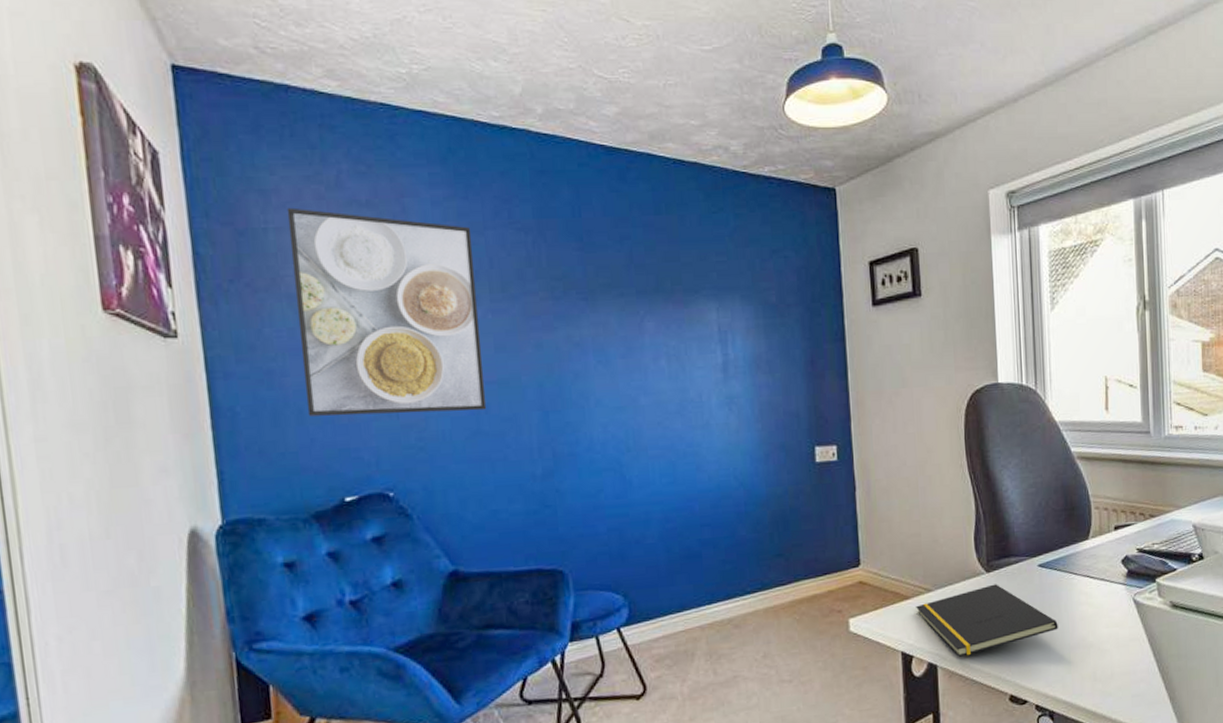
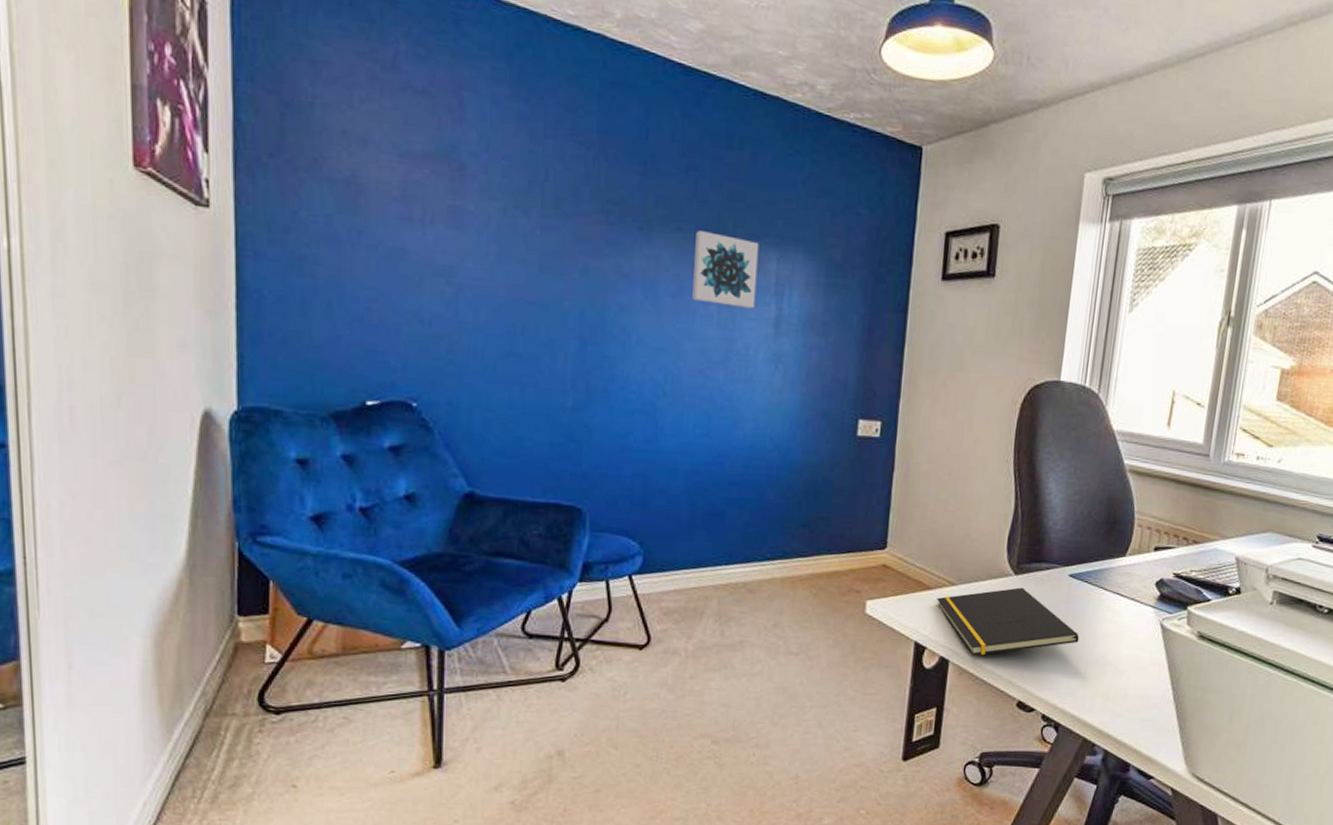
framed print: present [286,207,487,416] -> none [337,83,530,331]
wall art: none [637,293,702,359] -> present [692,231,759,309]

